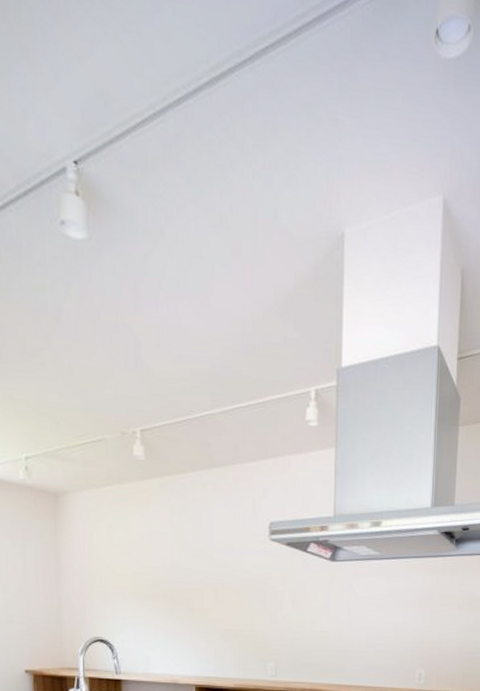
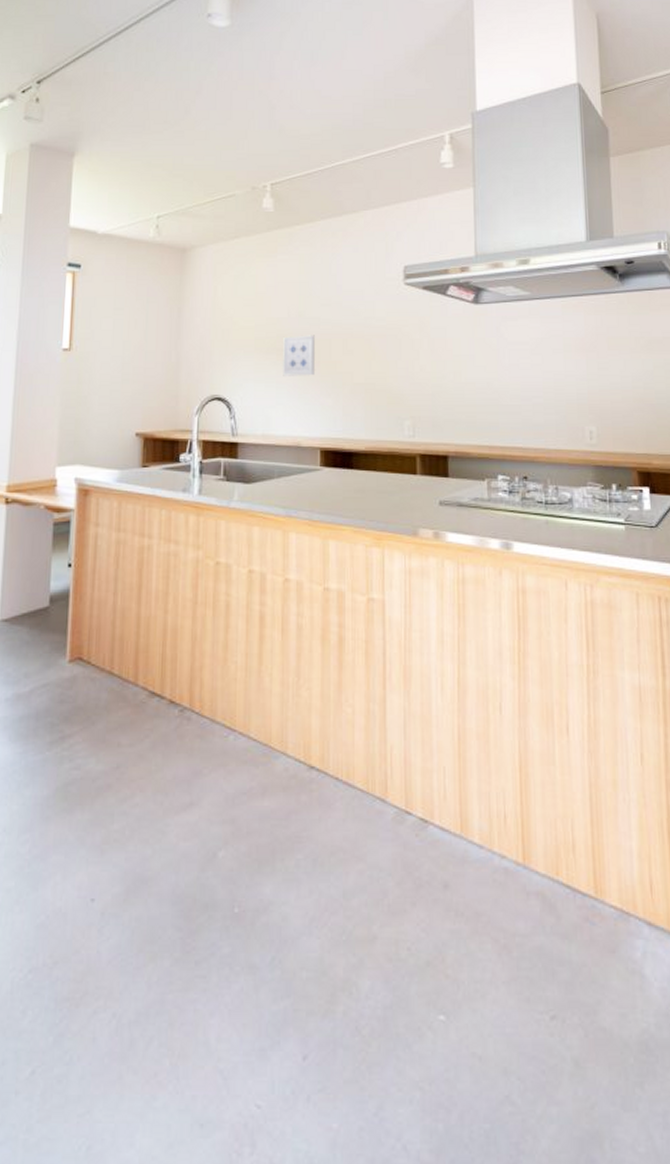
wall art: none [159,584,189,622] -> present [283,335,315,376]

